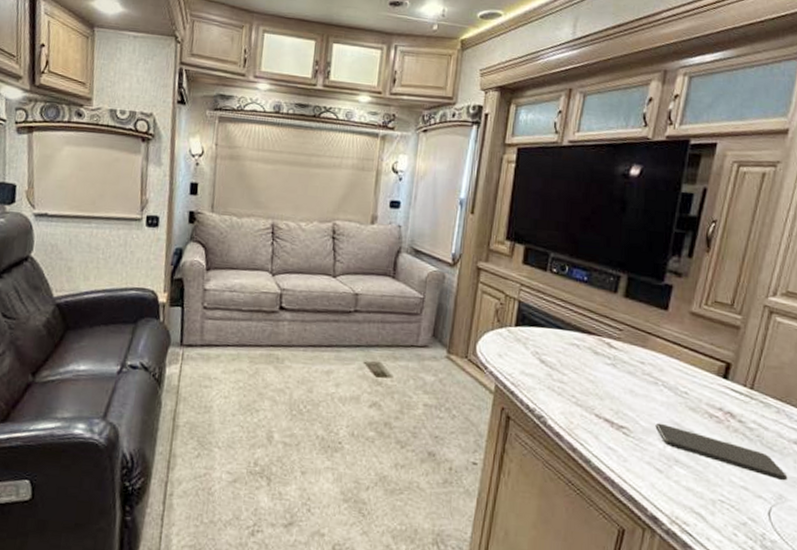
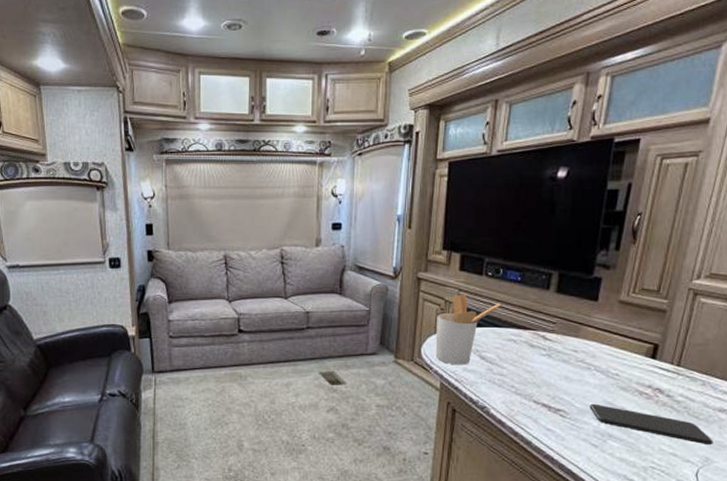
utensil holder: none [491,289,564,368] -> present [435,294,501,365]

